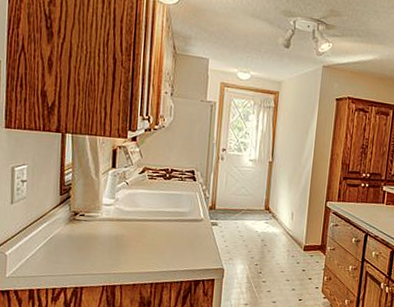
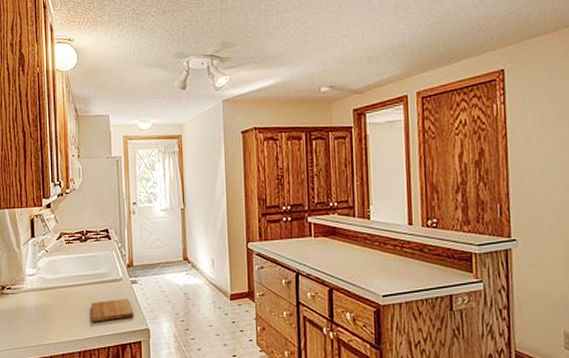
cutting board: none [167,238,210,257] -> present [91,298,133,322]

